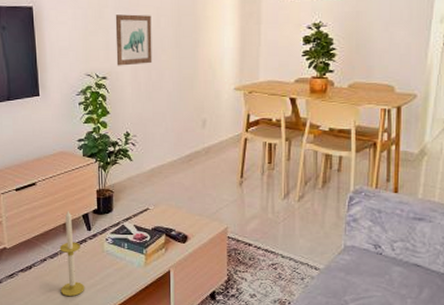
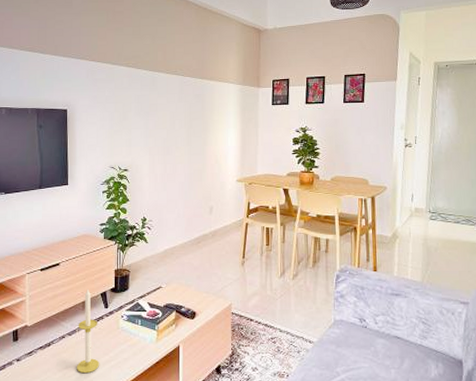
wall art: present [115,14,153,66] -> none [137,117,168,160]

